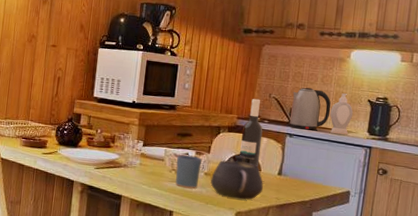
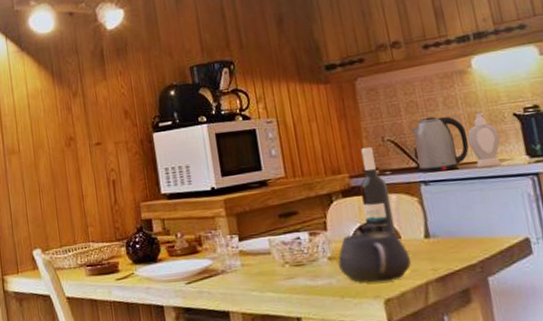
mug: present [175,155,202,189] -> none [287,239,324,284]

